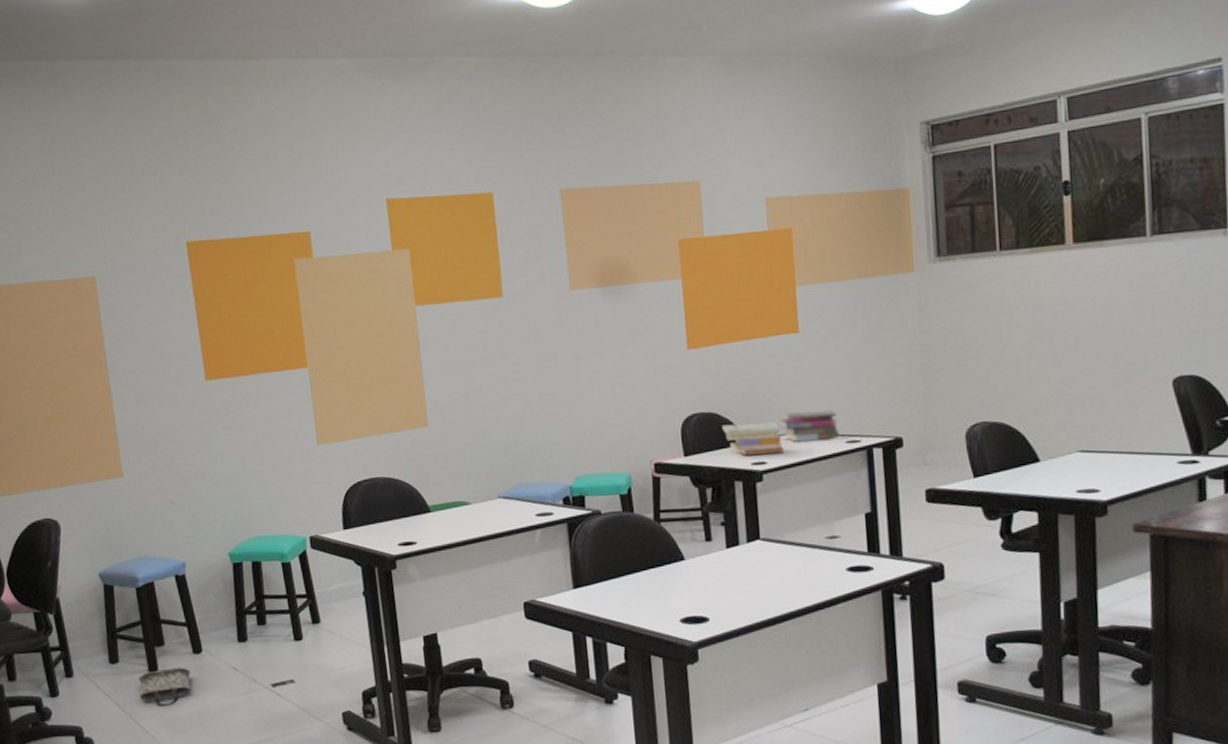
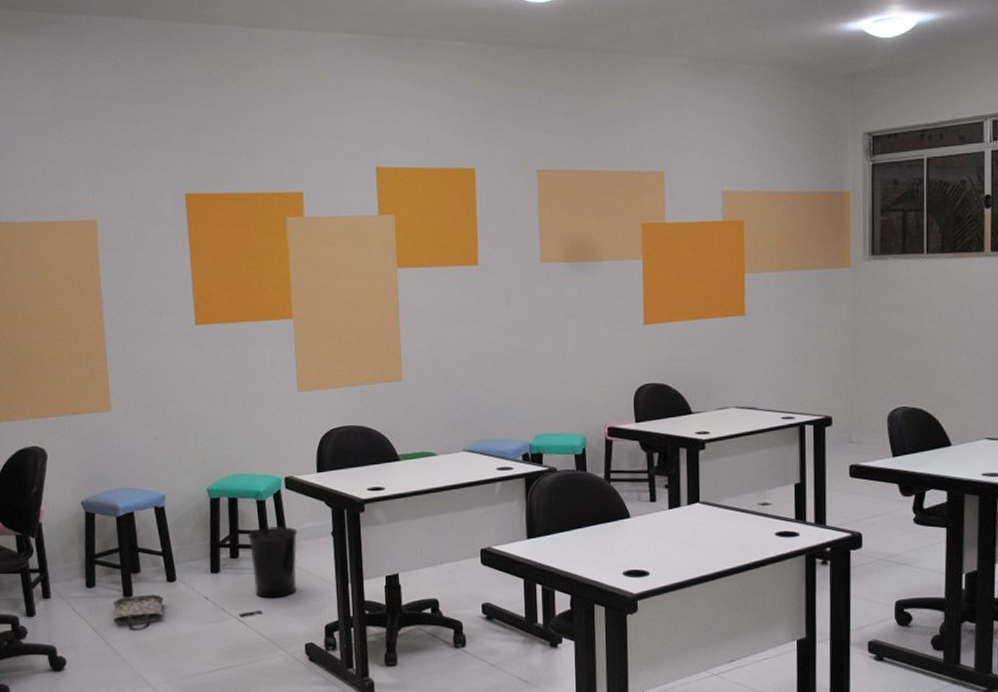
waste bin: none [273,588,330,666] -> present [247,525,298,599]
books: present [721,421,784,457] -> none [670,395,725,426]
books: present [779,409,841,443] -> none [723,387,777,416]

